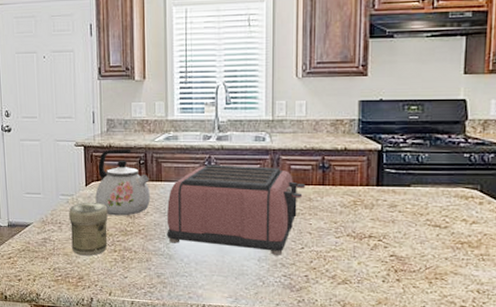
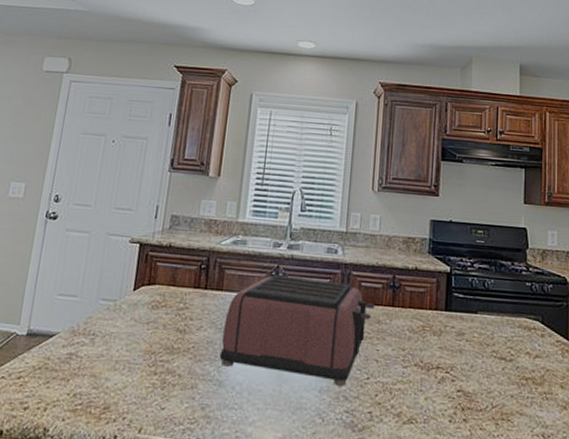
jar: present [69,202,108,256] -> none [102,310,155,379]
kettle: present [95,149,150,216] -> none [142,249,209,330]

